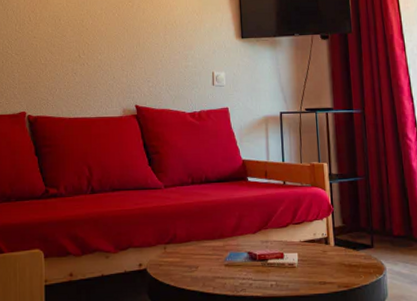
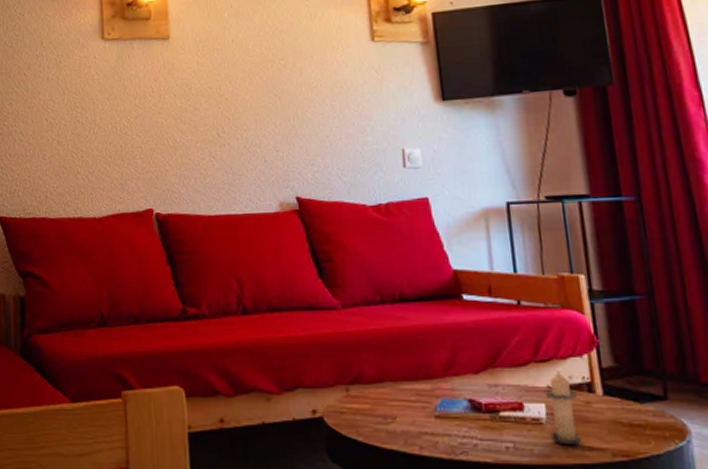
candle: none [298,230,320,282] -> present [545,371,582,446]

